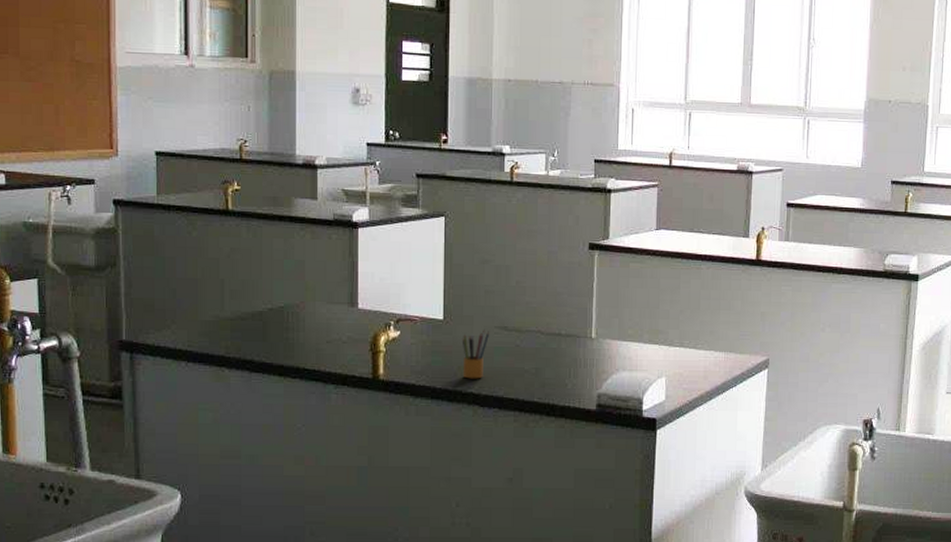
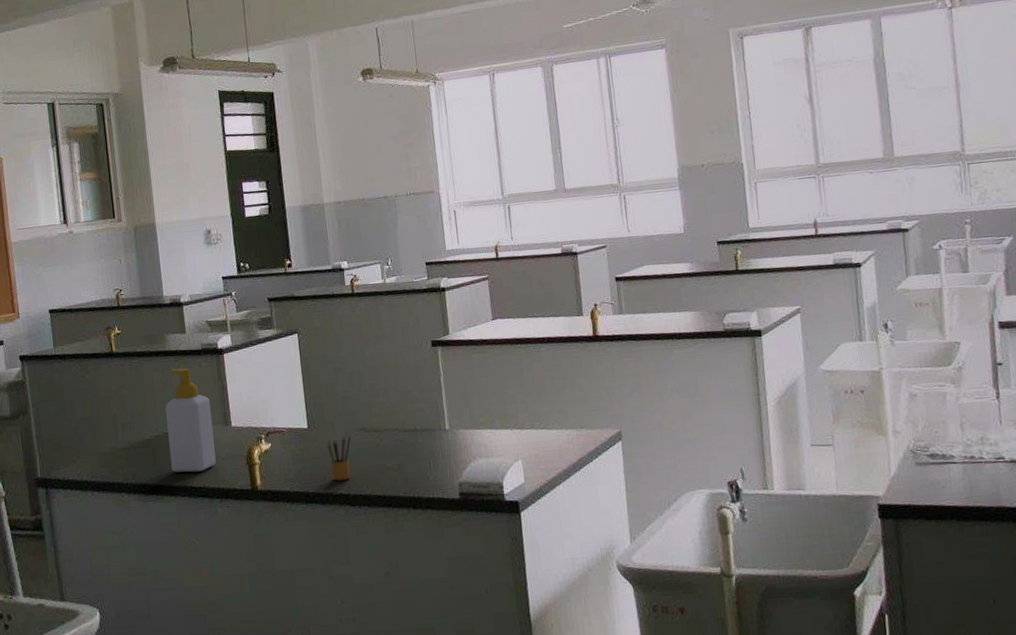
soap bottle: none [282,238,336,353] -> present [165,368,216,473]

